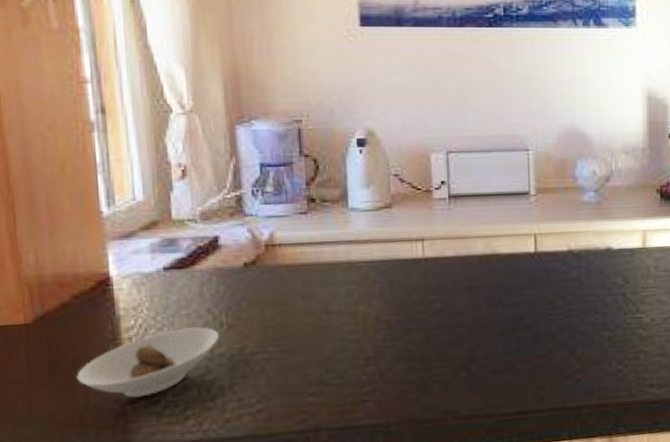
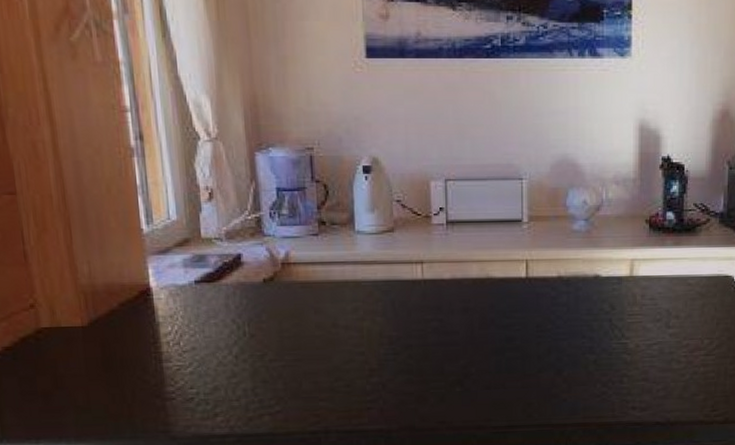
saucer: present [76,327,220,398] -> none [125,335,243,395]

